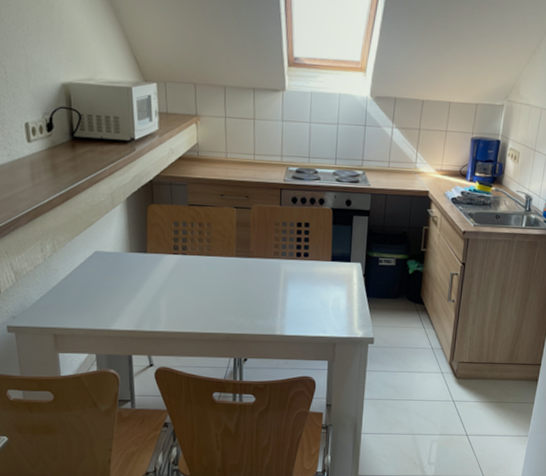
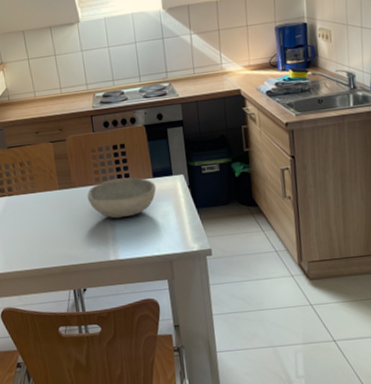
bowl: none [263,256,333,295] -> present [87,177,156,219]

